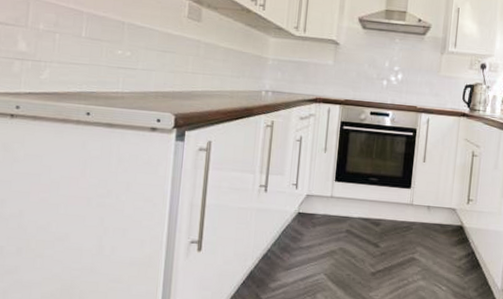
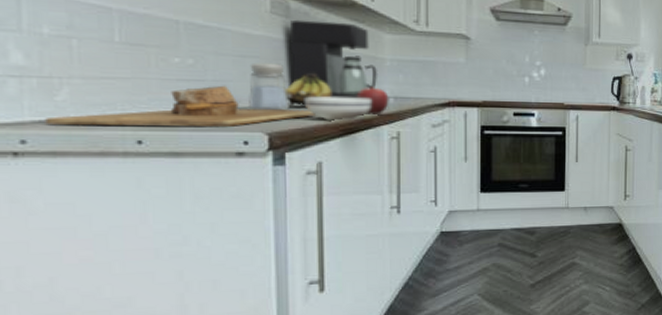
cutting board: none [32,73,212,107] -> present [44,85,317,128]
salt shaker: none [164,57,193,97] -> present [249,62,289,111]
fruit: none [191,67,226,94] -> present [286,73,332,107]
coffee maker: none [197,23,262,91] -> present [289,19,378,99]
bowl: none [203,87,255,109] -> present [304,96,373,122]
fruit: none [244,80,268,106] -> present [357,85,389,116]

